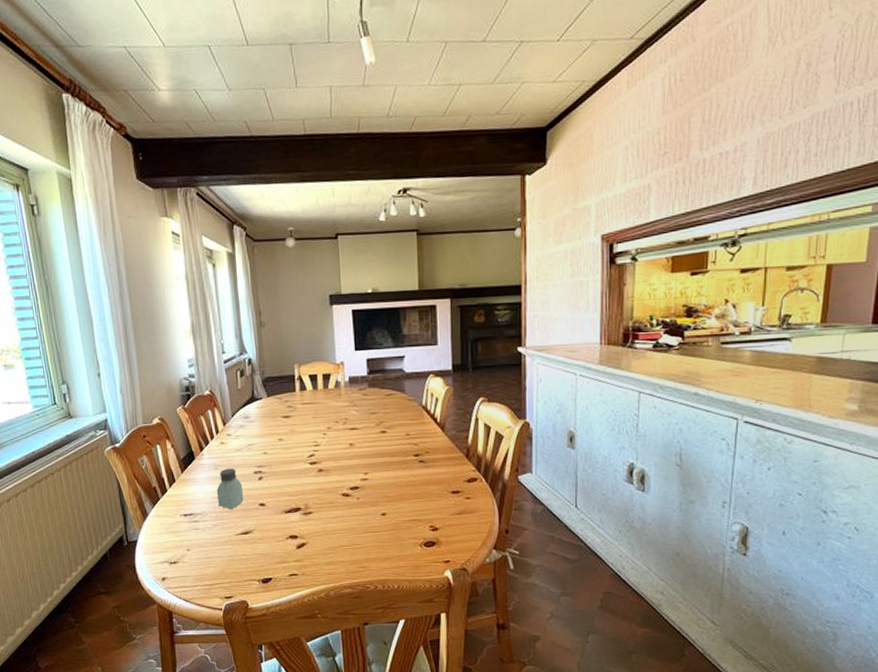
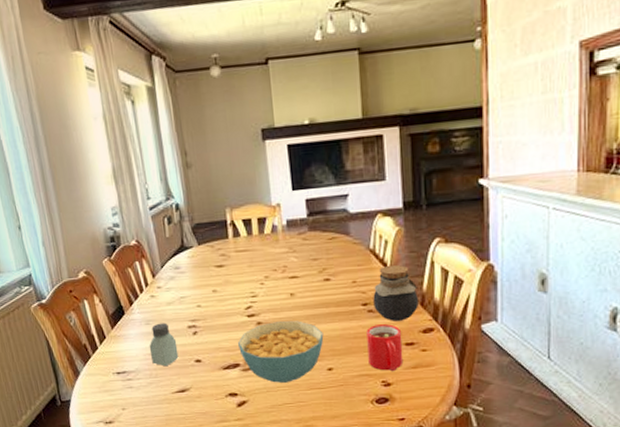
cereal bowl: none [299,469,379,526] -> present [237,321,324,383]
mug: none [417,474,450,518] -> present [366,324,404,372]
jar: none [424,420,465,471] -> present [373,264,420,321]

